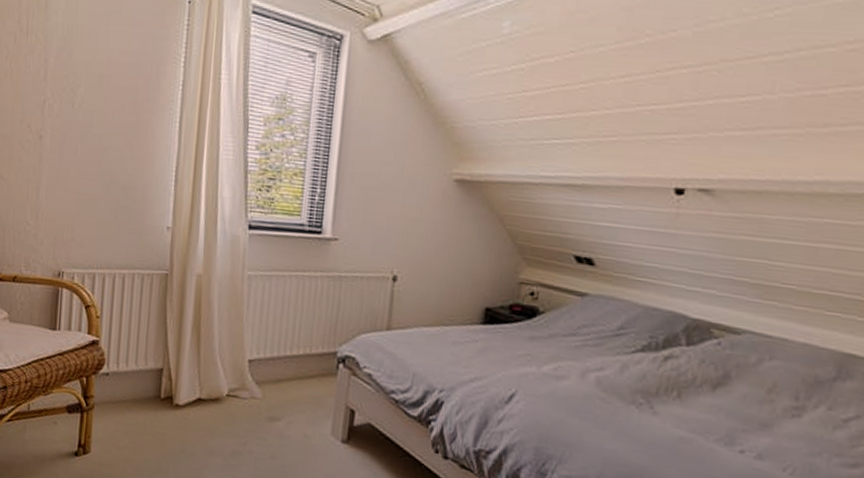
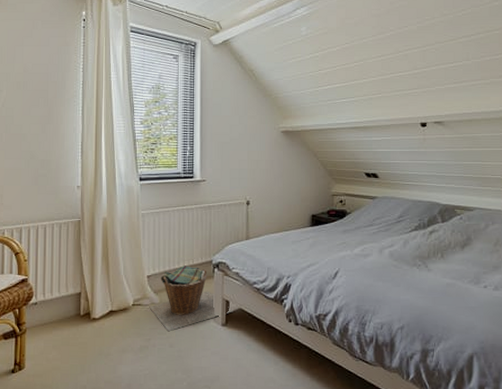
laundry basket: none [248,353,359,438] -> present [149,265,233,332]

